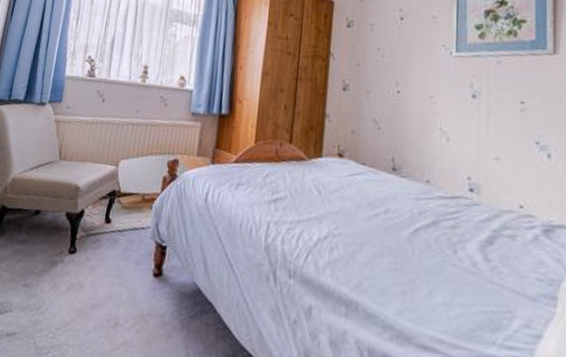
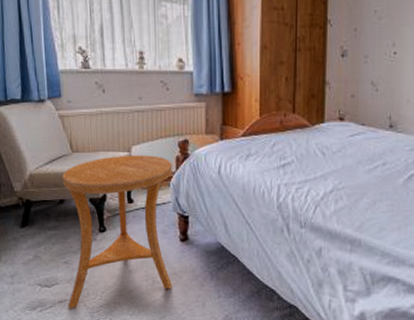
side table: none [15,168,159,347] -> present [62,155,173,309]

